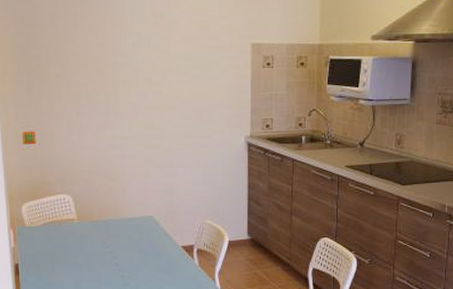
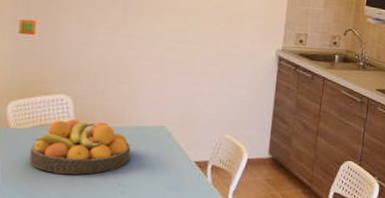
fruit bowl: none [44,215,126,263] -> present [30,119,131,174]

